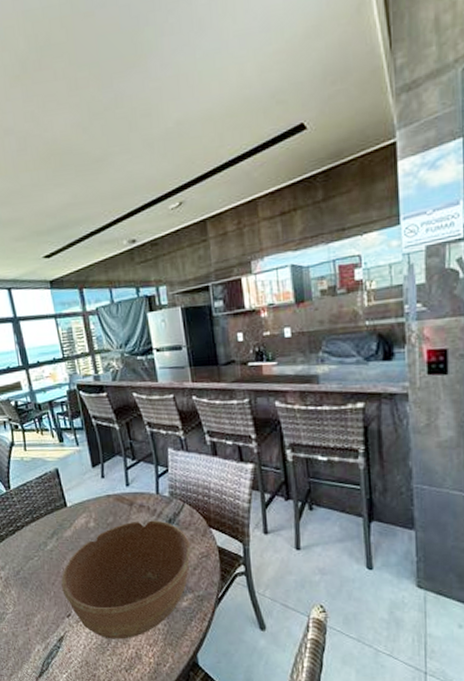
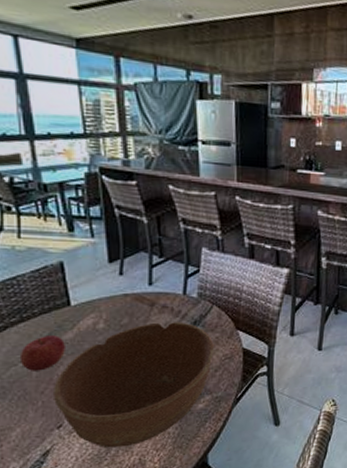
fruit: none [34,533,67,565] -> present [19,335,65,371]

